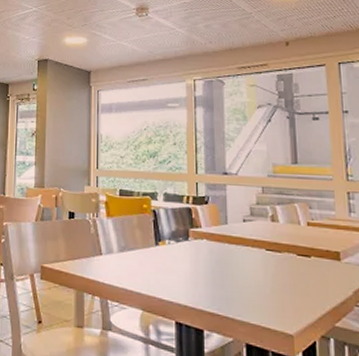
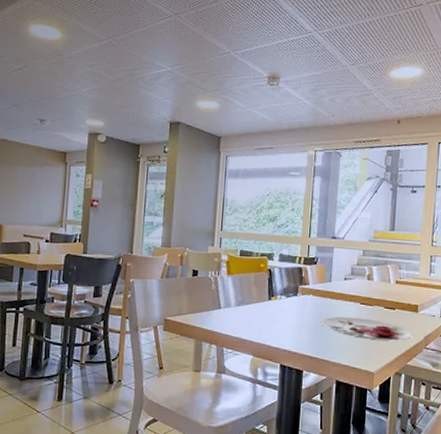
plate: none [219,265,338,296] -> present [320,316,413,341]

